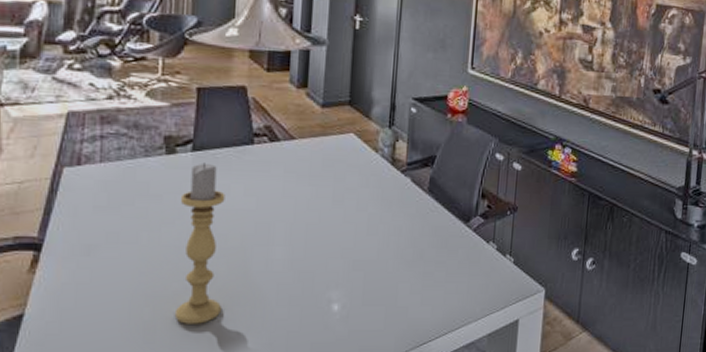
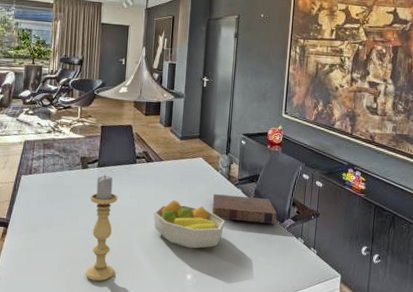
fruit bowl: none [281,196,388,267] -> present [153,199,225,249]
book: none [369,186,460,225] -> present [212,194,277,224]

